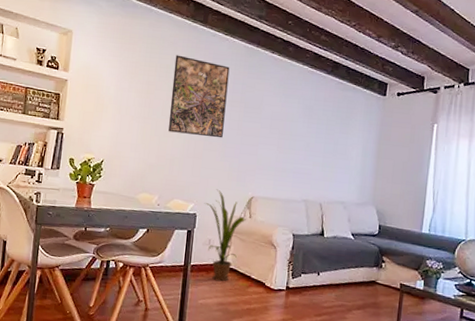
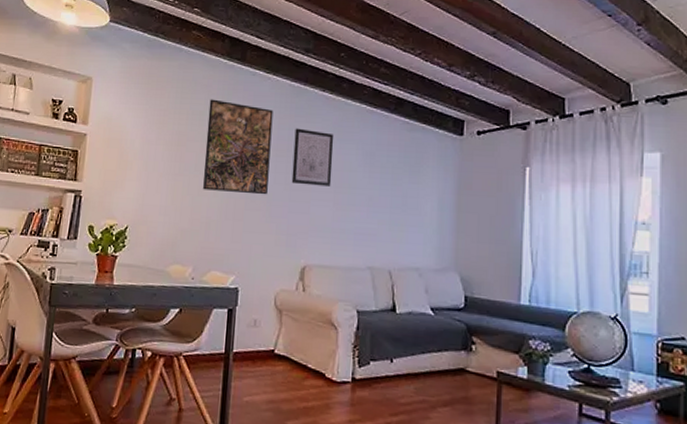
house plant: present [204,189,254,282] -> none [247,257,308,373]
wall art: none [243,83,280,133] -> present [291,128,334,187]

